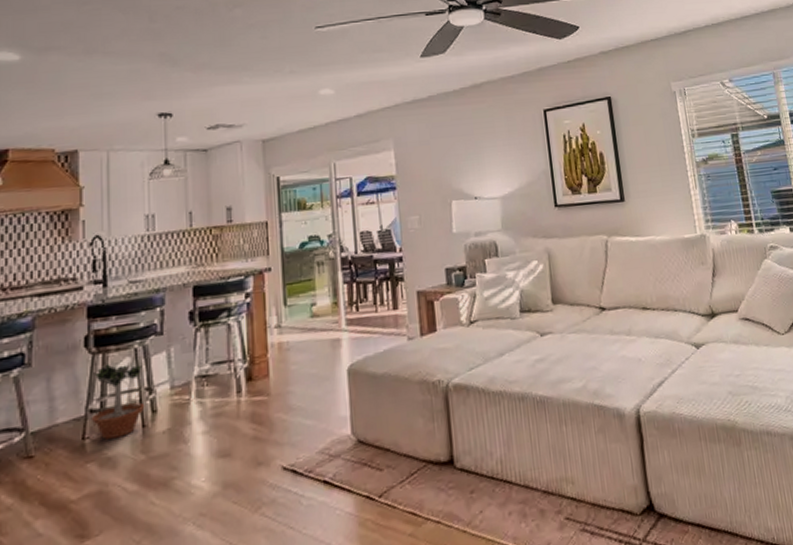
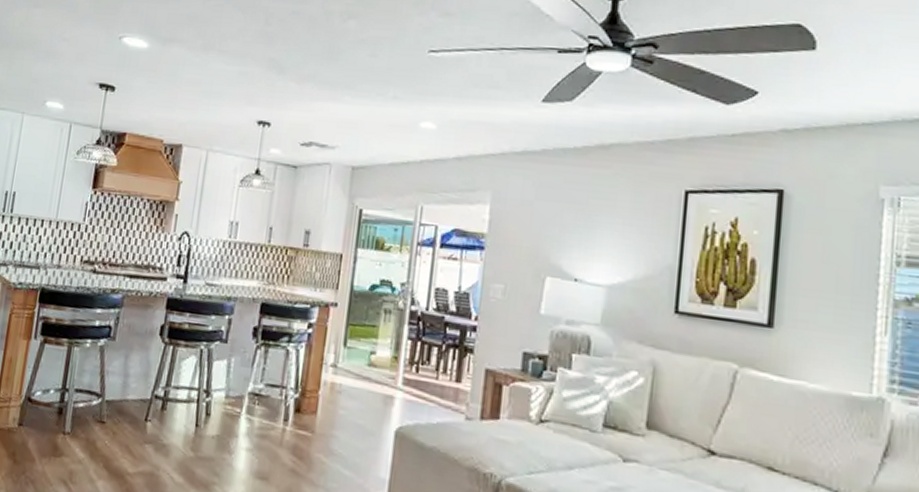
potted tree: present [92,357,145,440] -> none [155,357,205,430]

